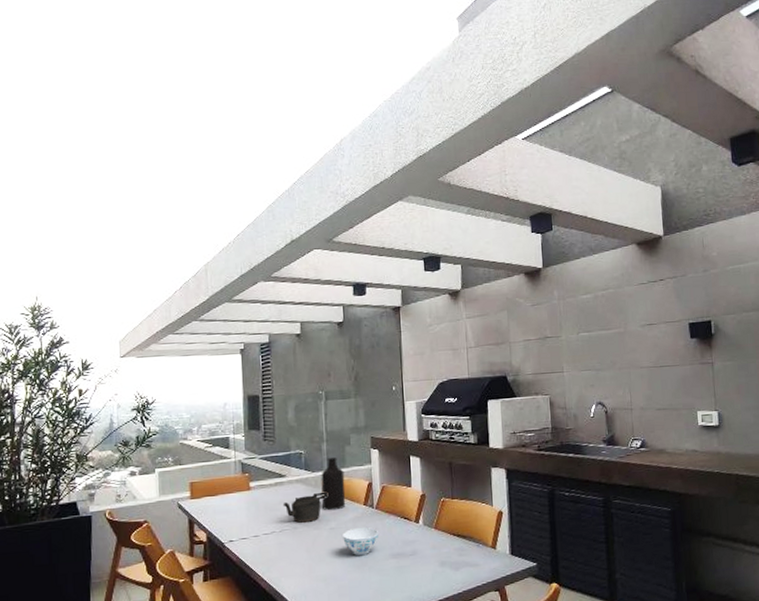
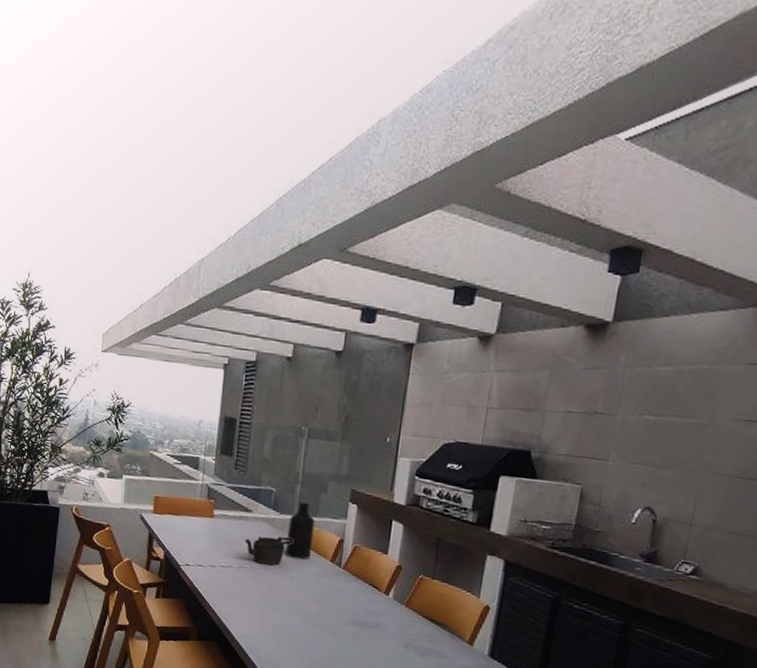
bowl: present [343,527,380,555] -> none [302,583,343,614]

